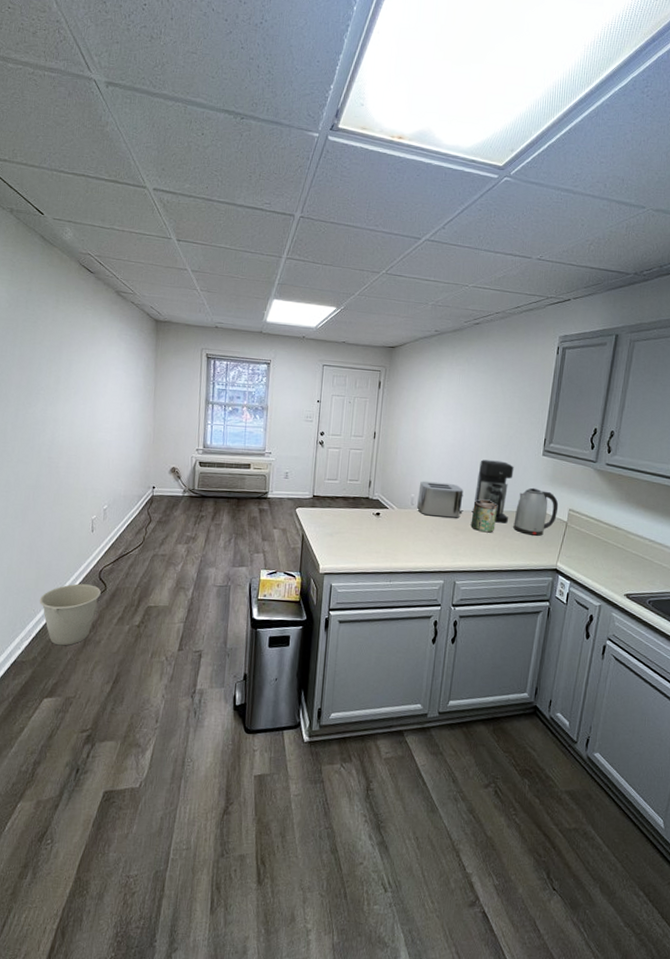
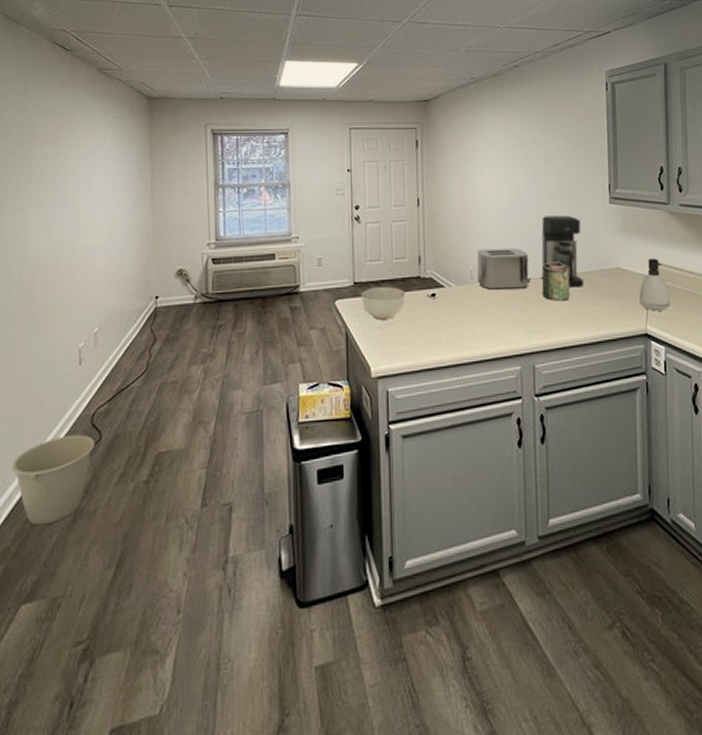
bowl: none [317,501,355,529] -> present [361,287,406,320]
kettle: present [513,488,559,536] -> none [590,241,637,298]
soap dispenser: none [554,507,583,552] -> present [638,259,671,311]

